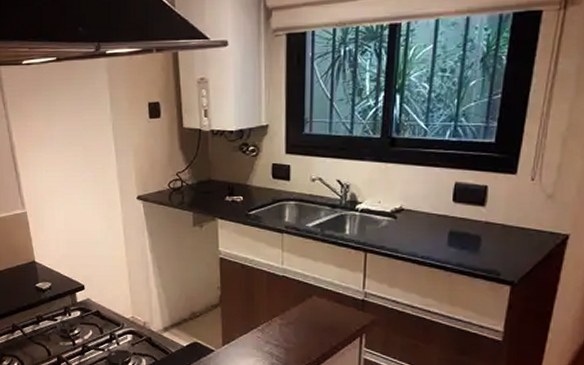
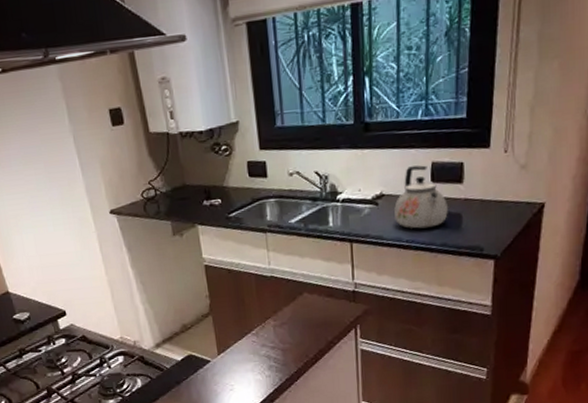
kettle: none [412,184,467,247] -> present [394,165,448,229]

